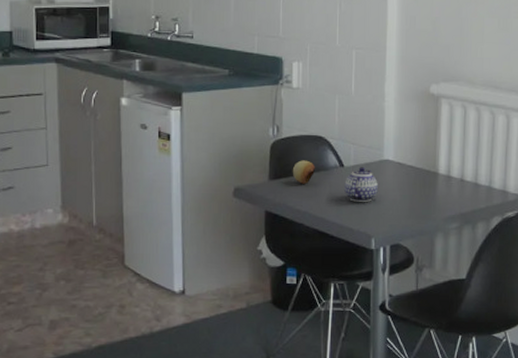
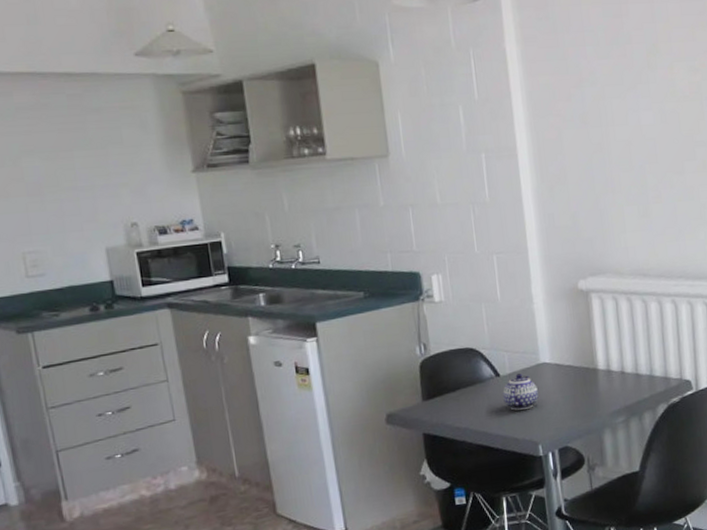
fruit: present [292,160,316,184] -> none [446,375,471,400]

